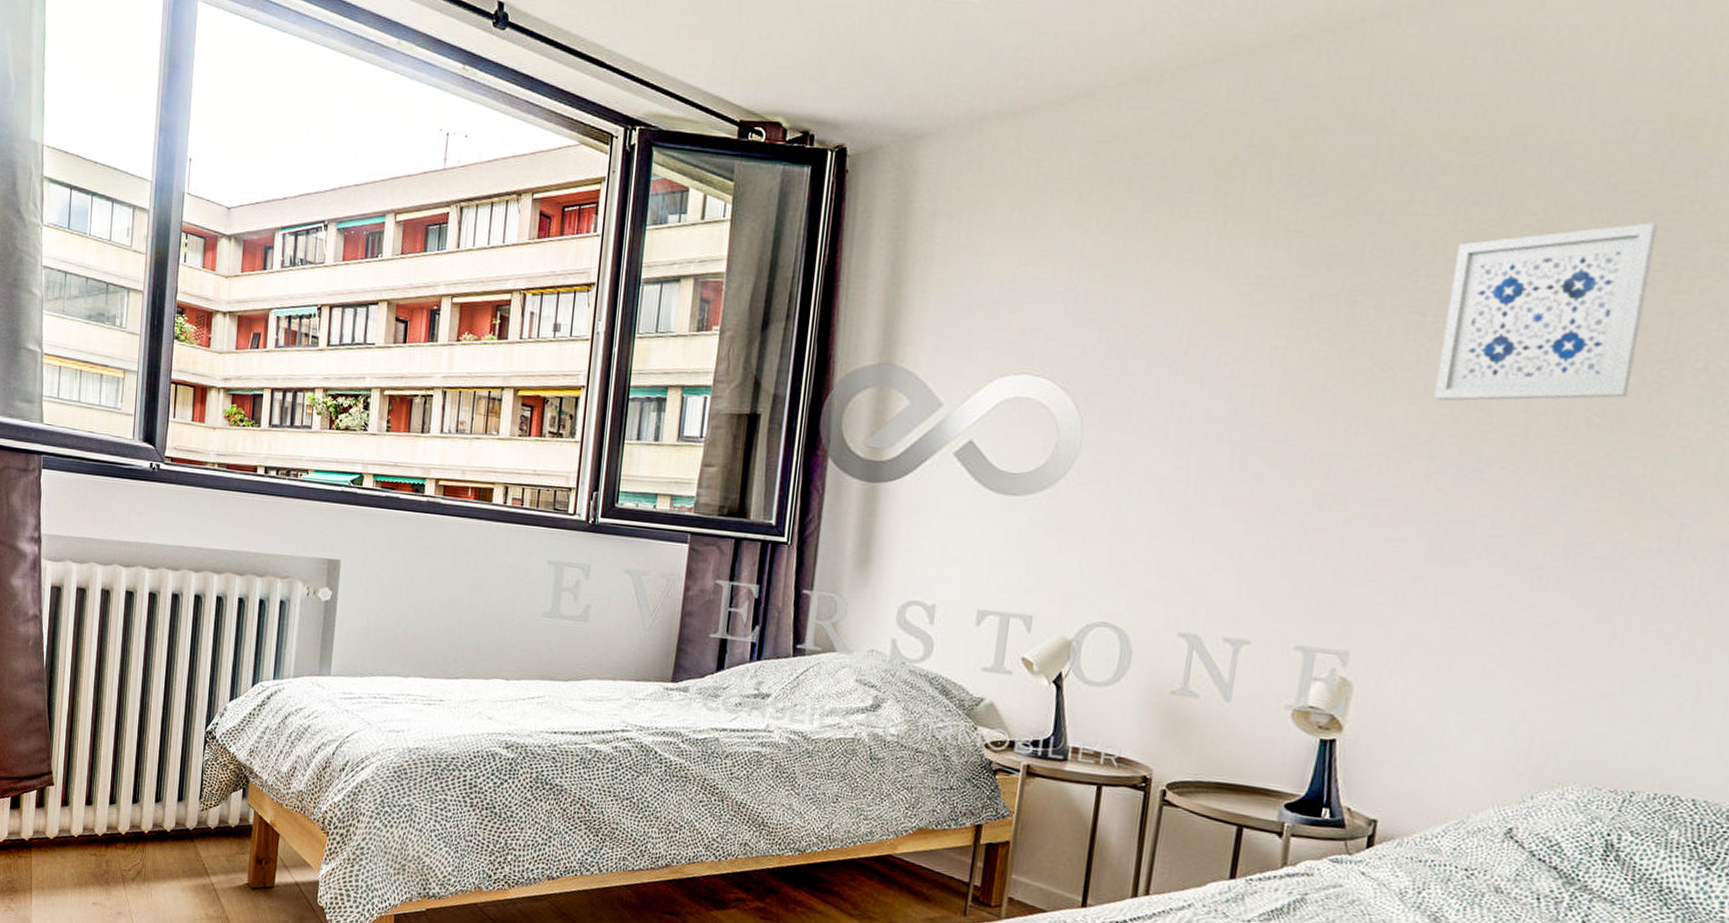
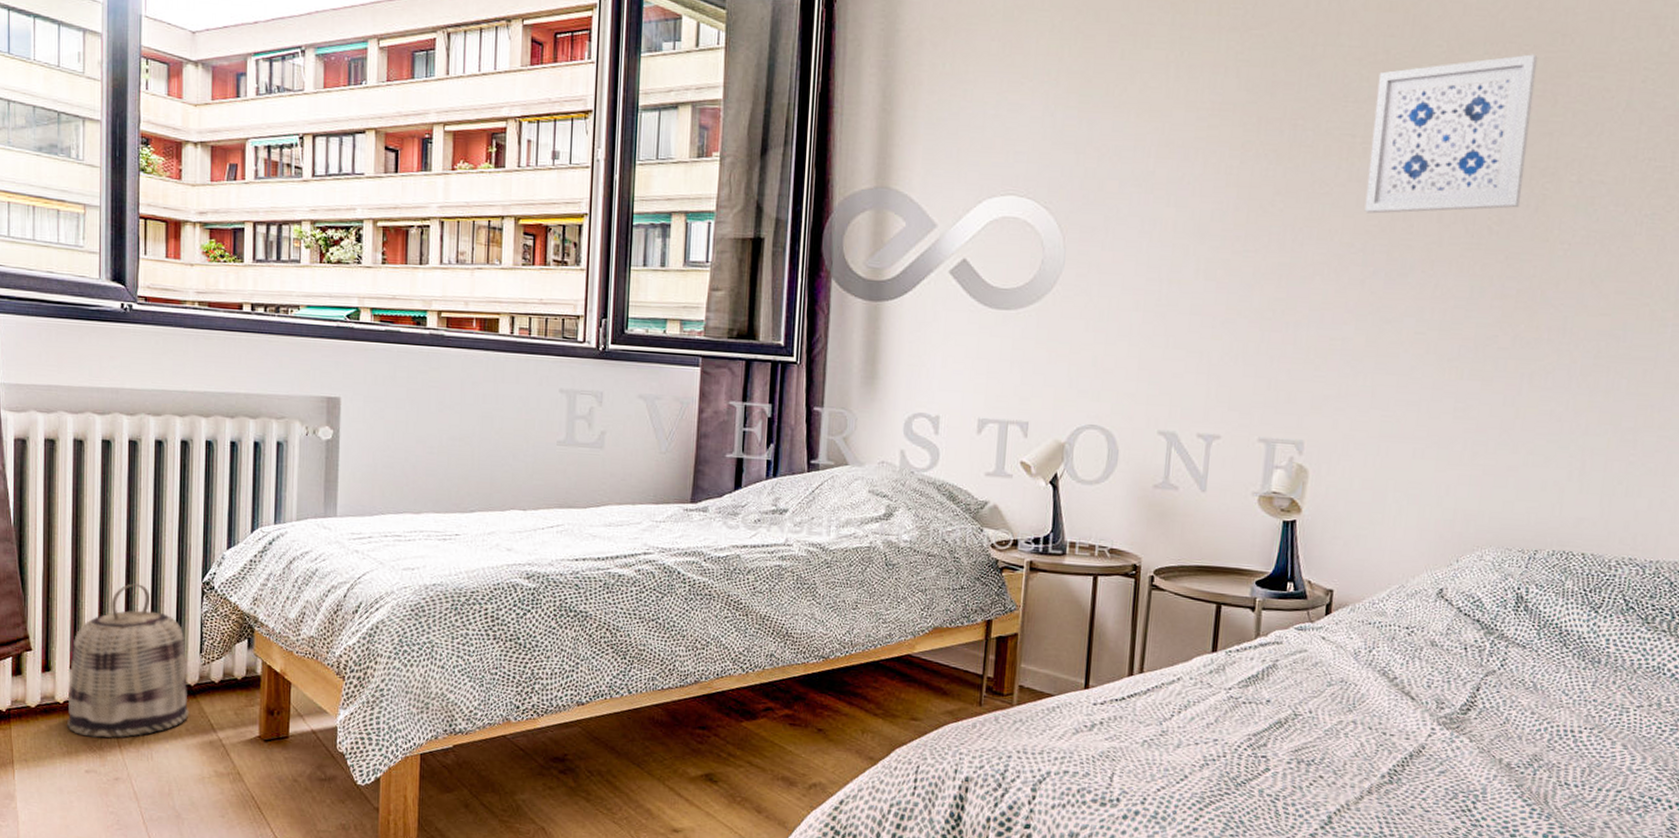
basket: none [79,728,187,875] -> present [67,583,189,738]

